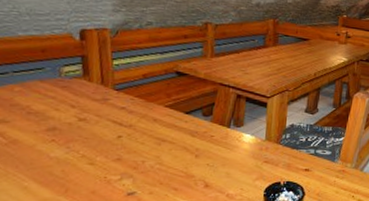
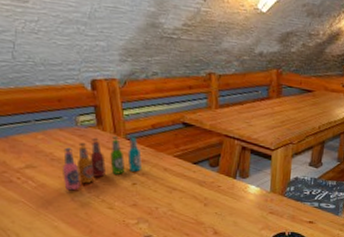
beer bottle: none [39,84,130,147] -> present [63,134,142,191]

